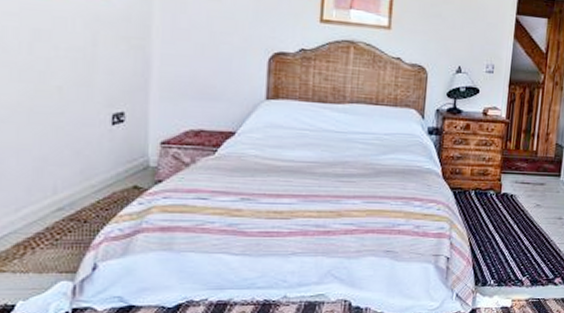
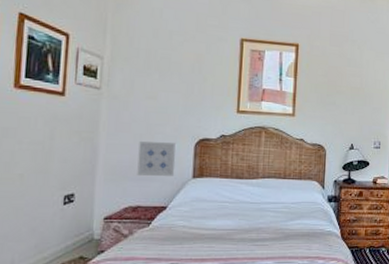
wall art: none [199,53,247,96] -> present [137,141,177,176]

